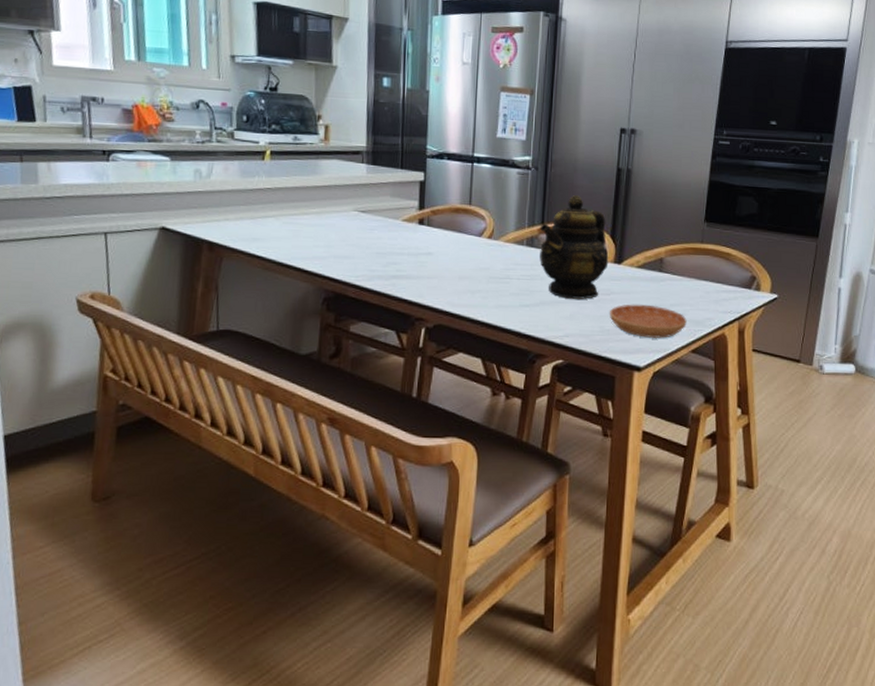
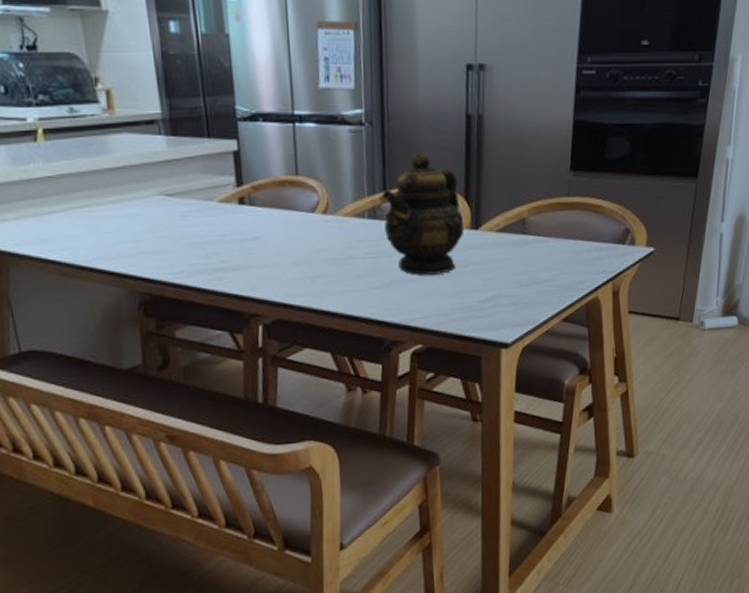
saucer: present [610,304,687,338] -> none [470,273,556,310]

